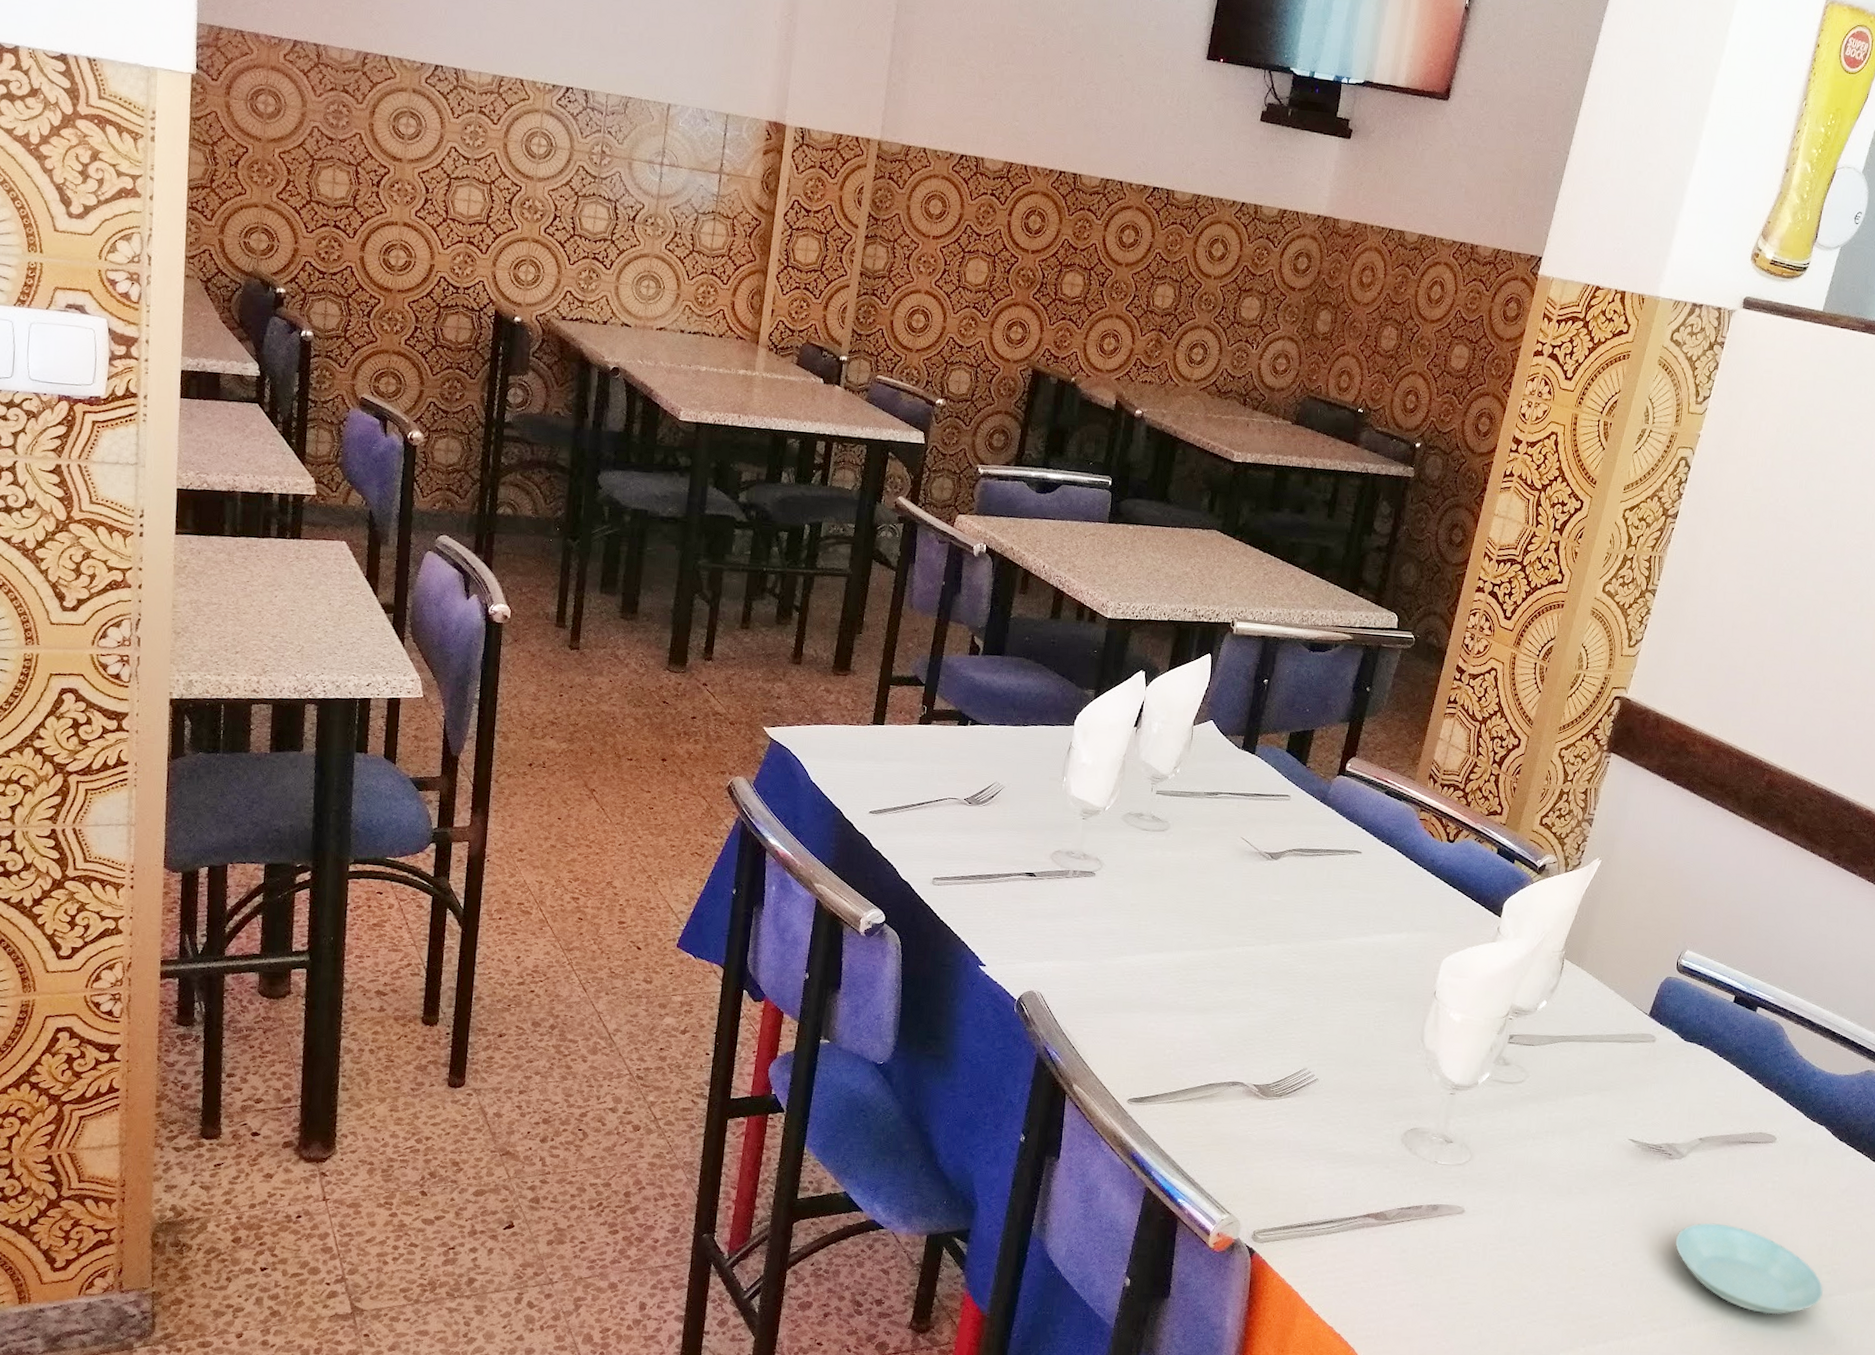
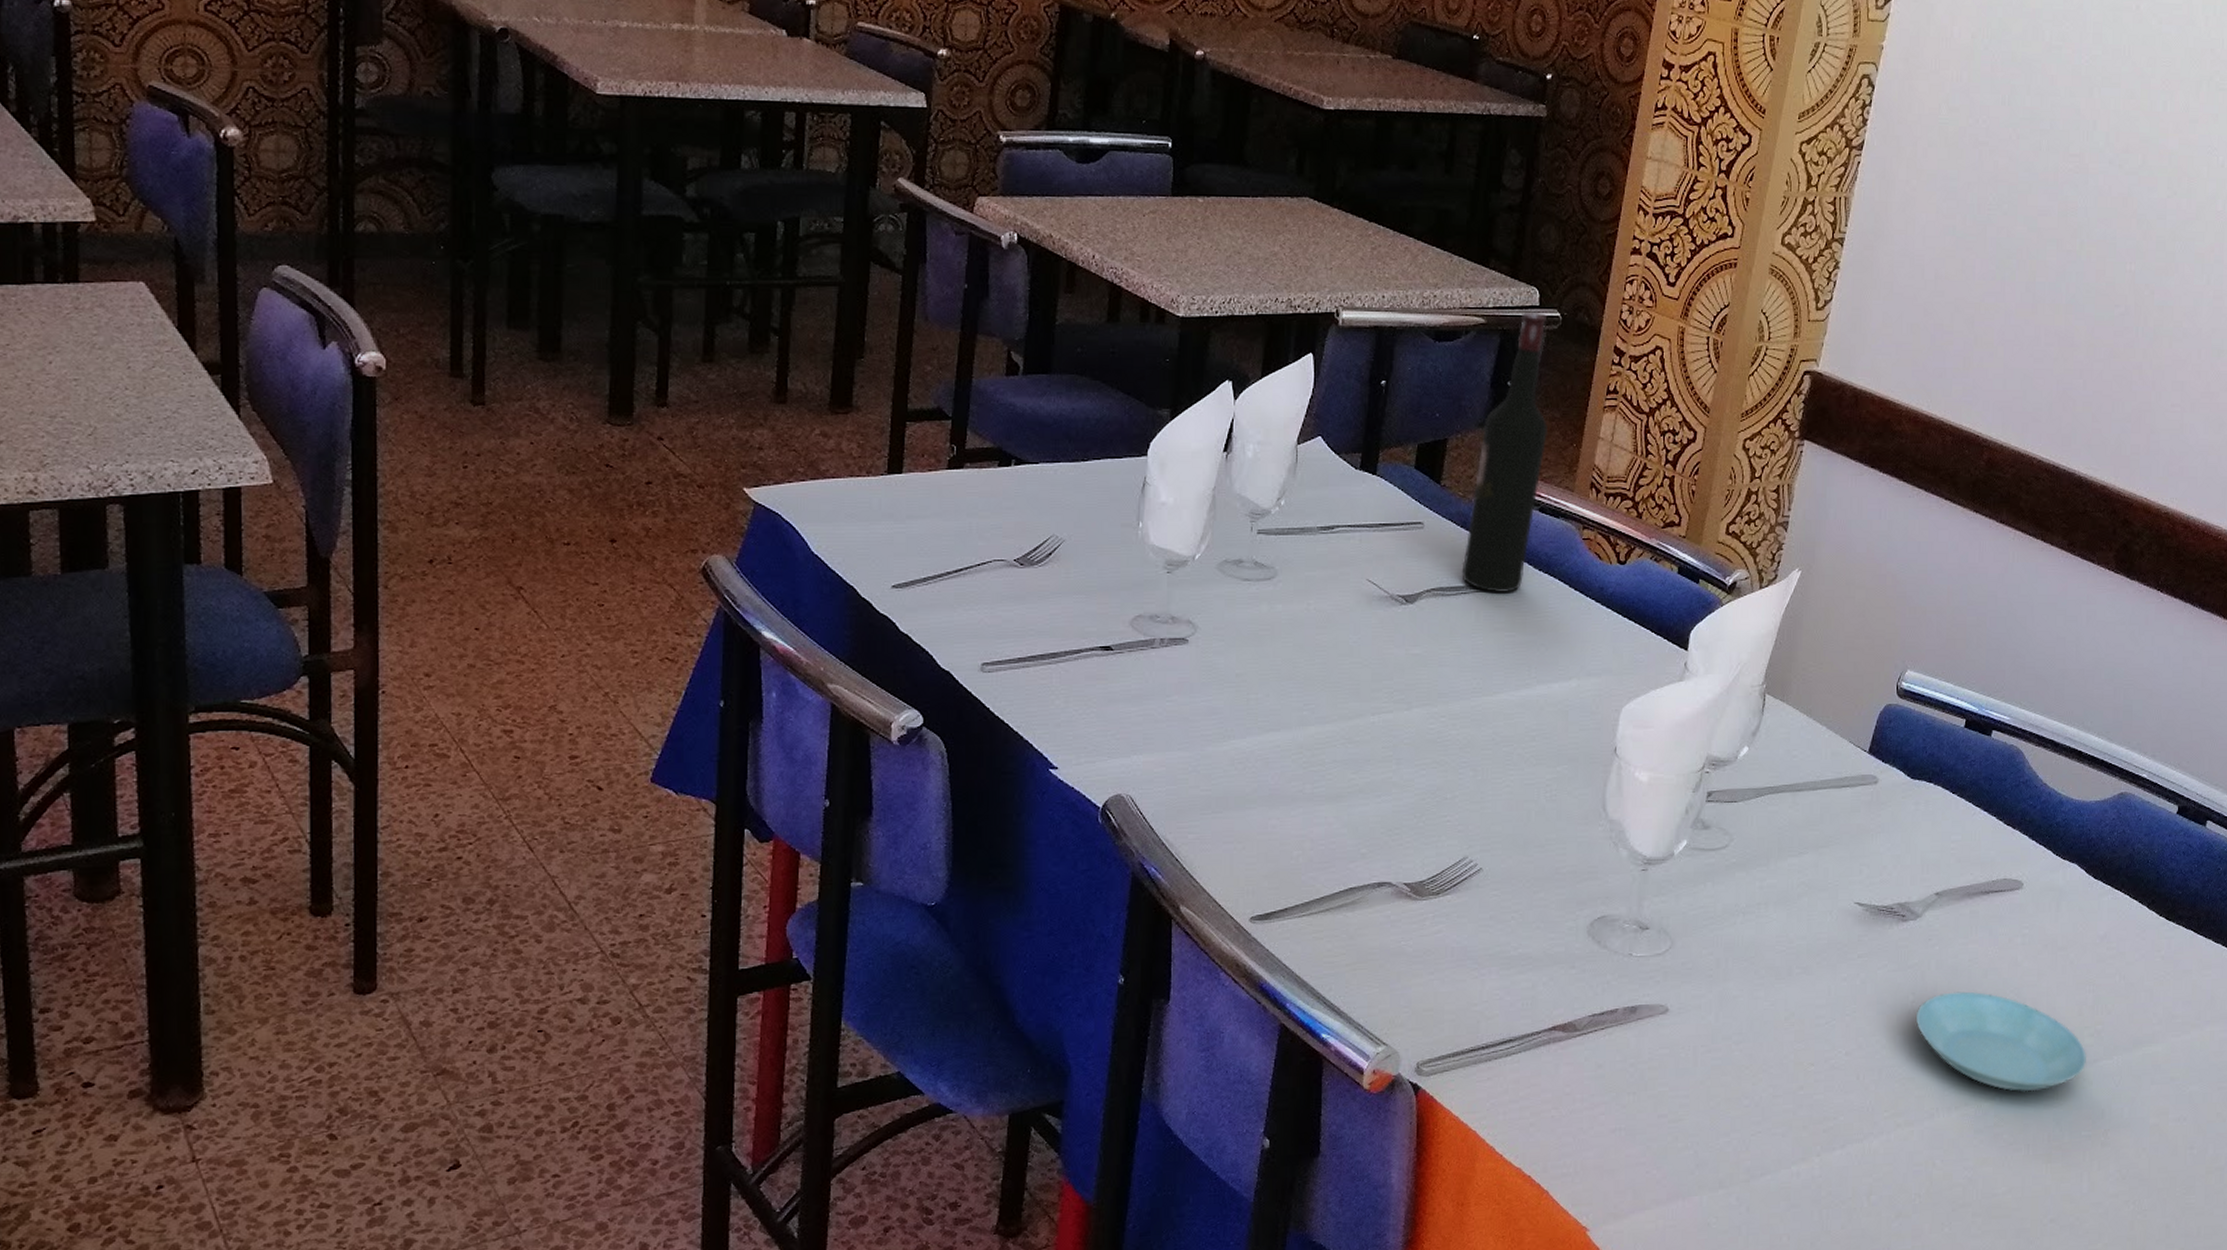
wine bottle: none [1318,632,1402,858] -> present [1462,311,1547,594]

